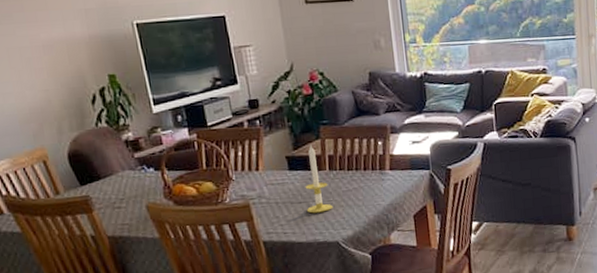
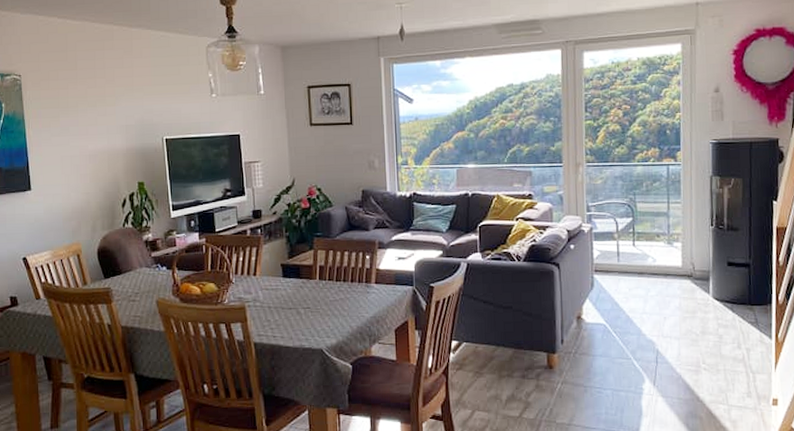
candle: present [305,145,333,214] -> none [295,255,320,320]

